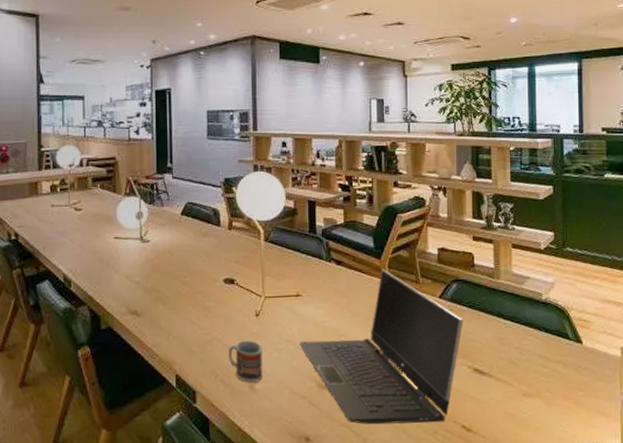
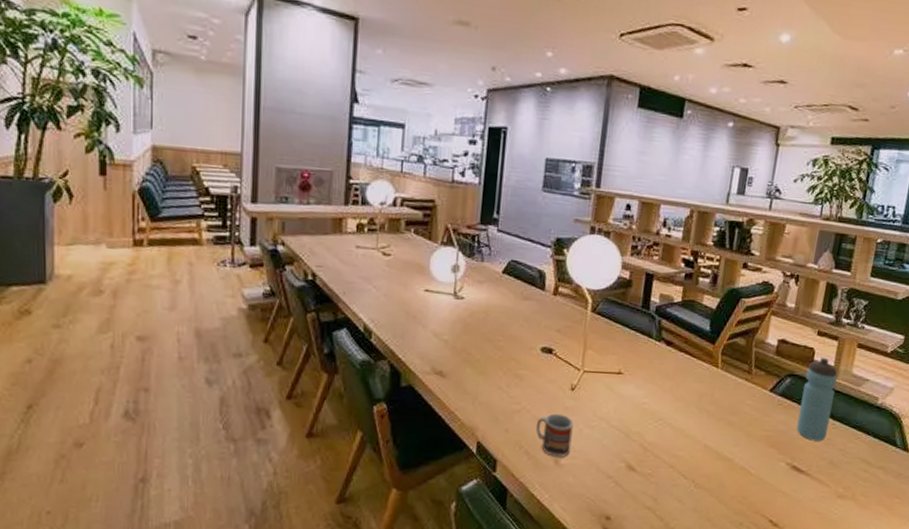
laptop computer: present [299,269,464,425] -> none [613,355,791,515]
water bottle: none [470,260,500,342] -> present [796,357,837,441]

